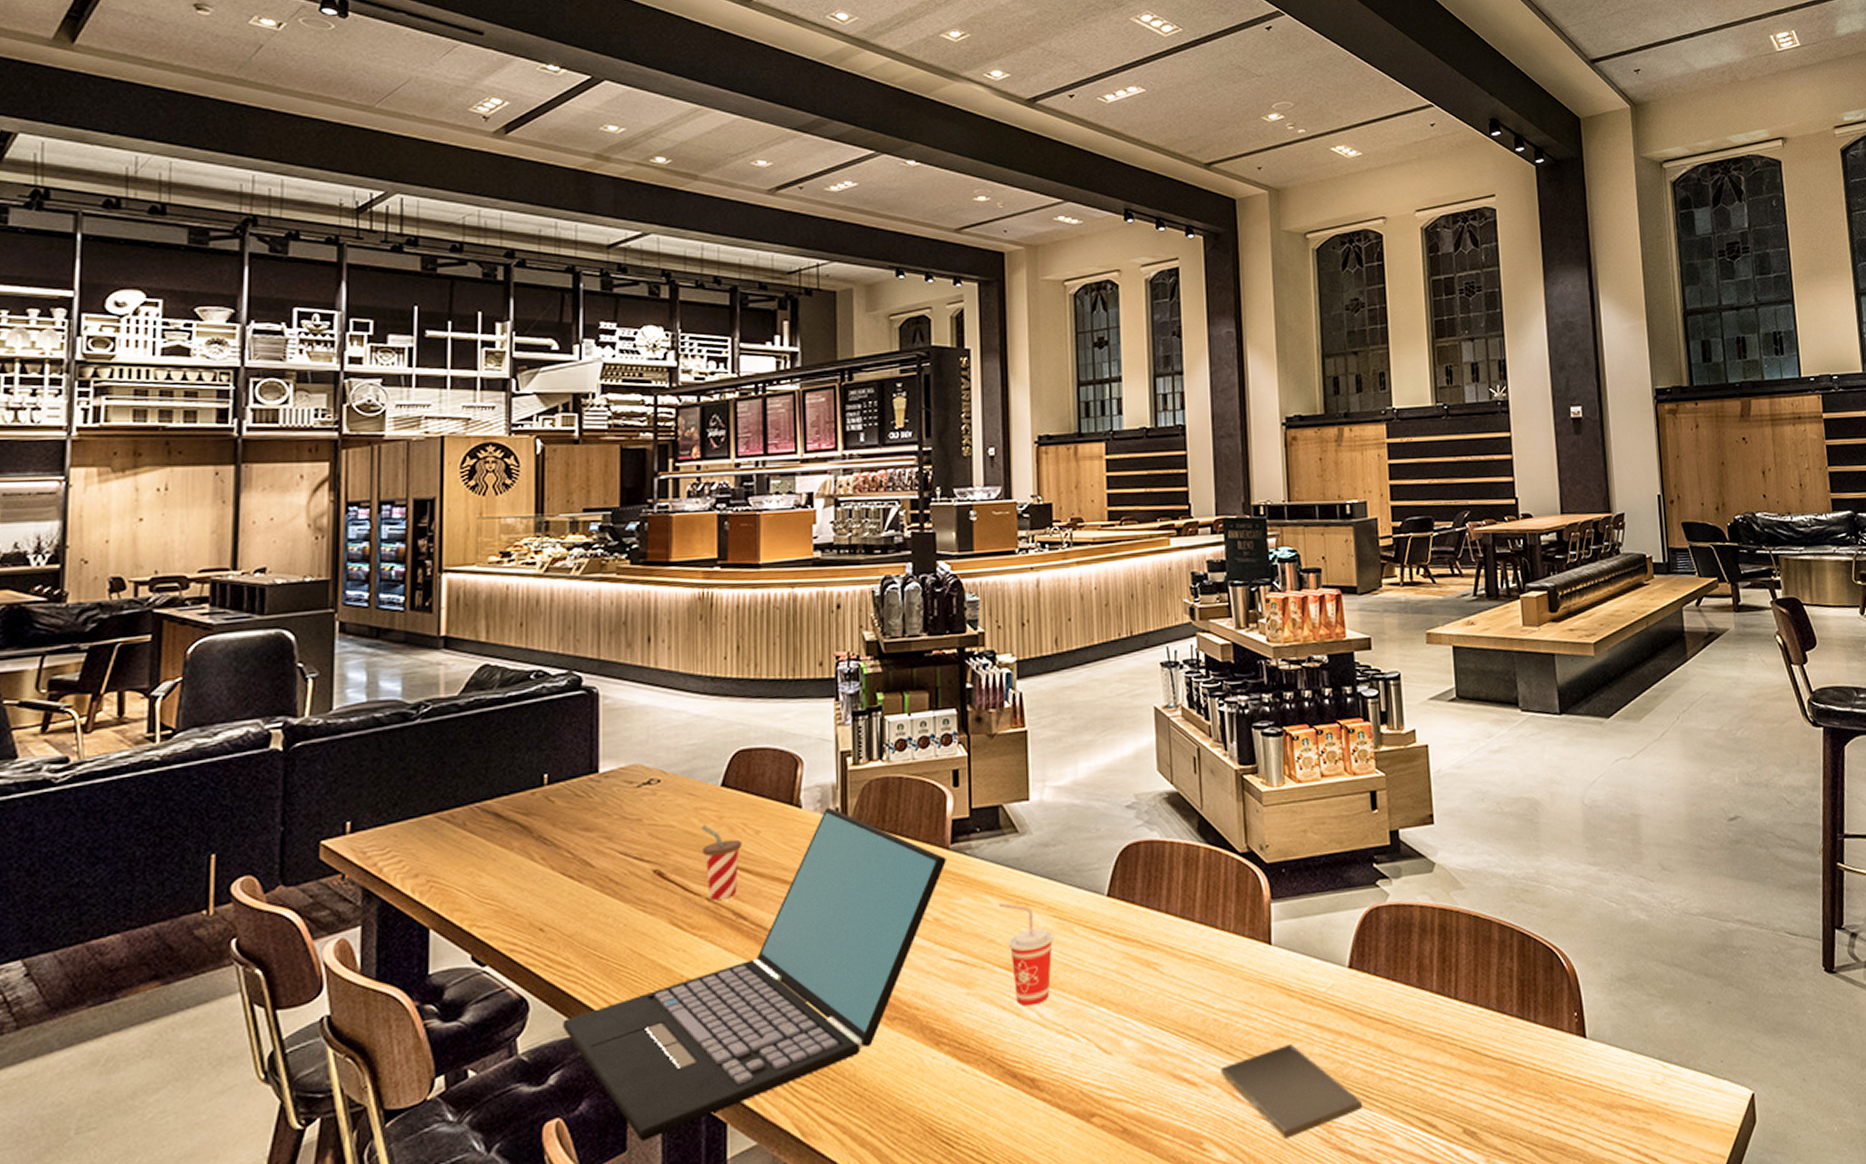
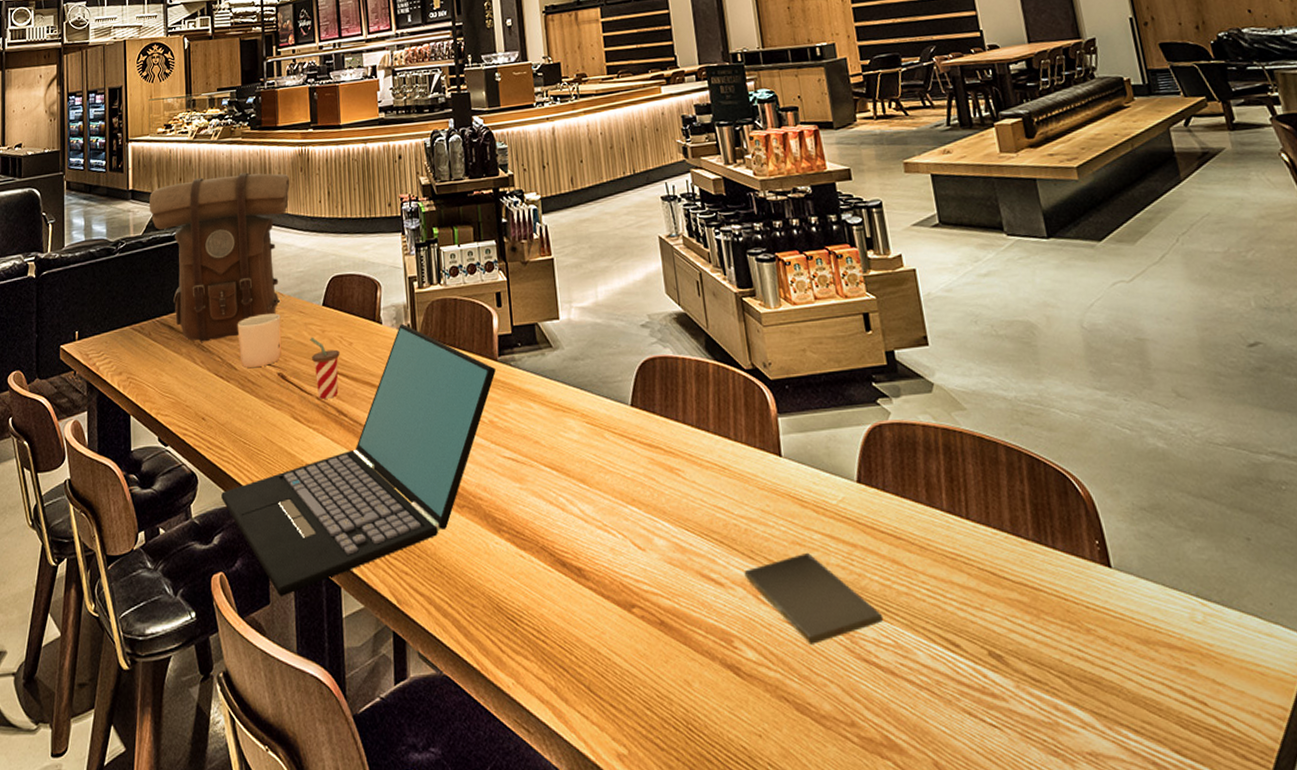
backpack: none [472,618,684,834] -> present [149,172,290,342]
mug: none [597,796,661,865] -> present [237,313,282,369]
beverage cup: present [999,903,1054,1006] -> none [541,409,589,502]

